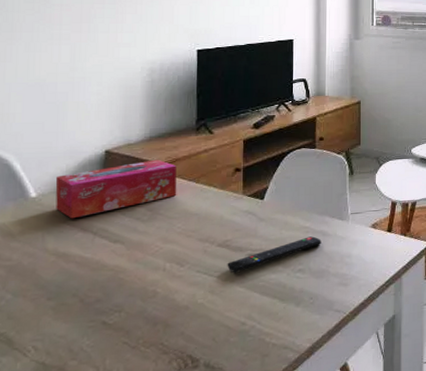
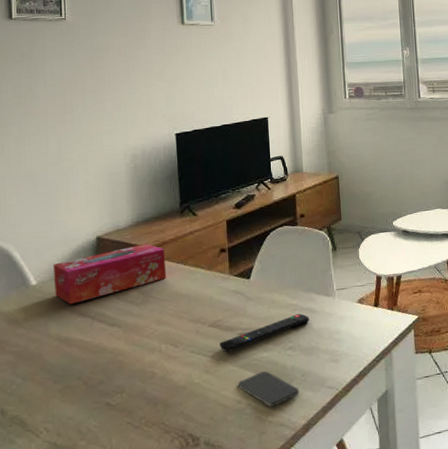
smartphone: none [243,293,306,330] -> present [237,371,300,407]

